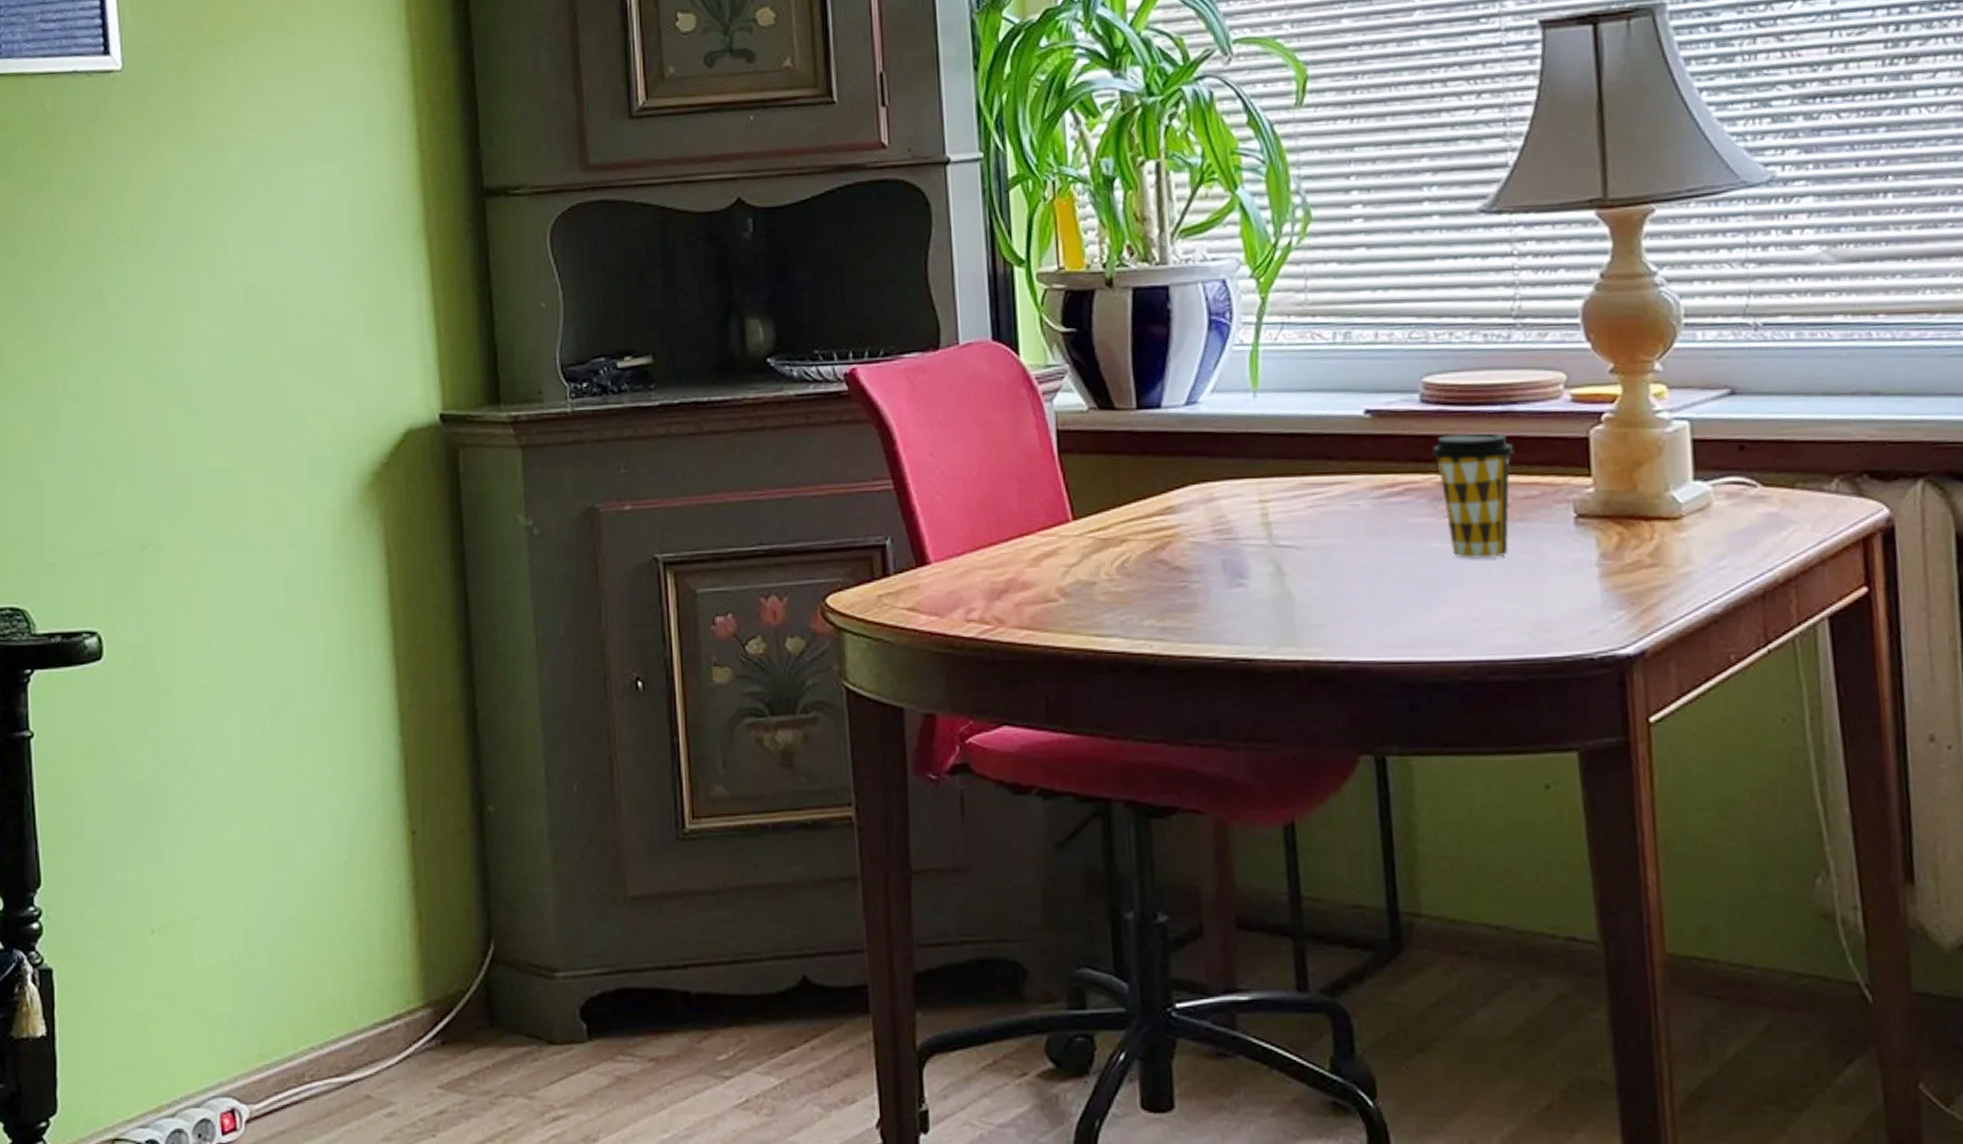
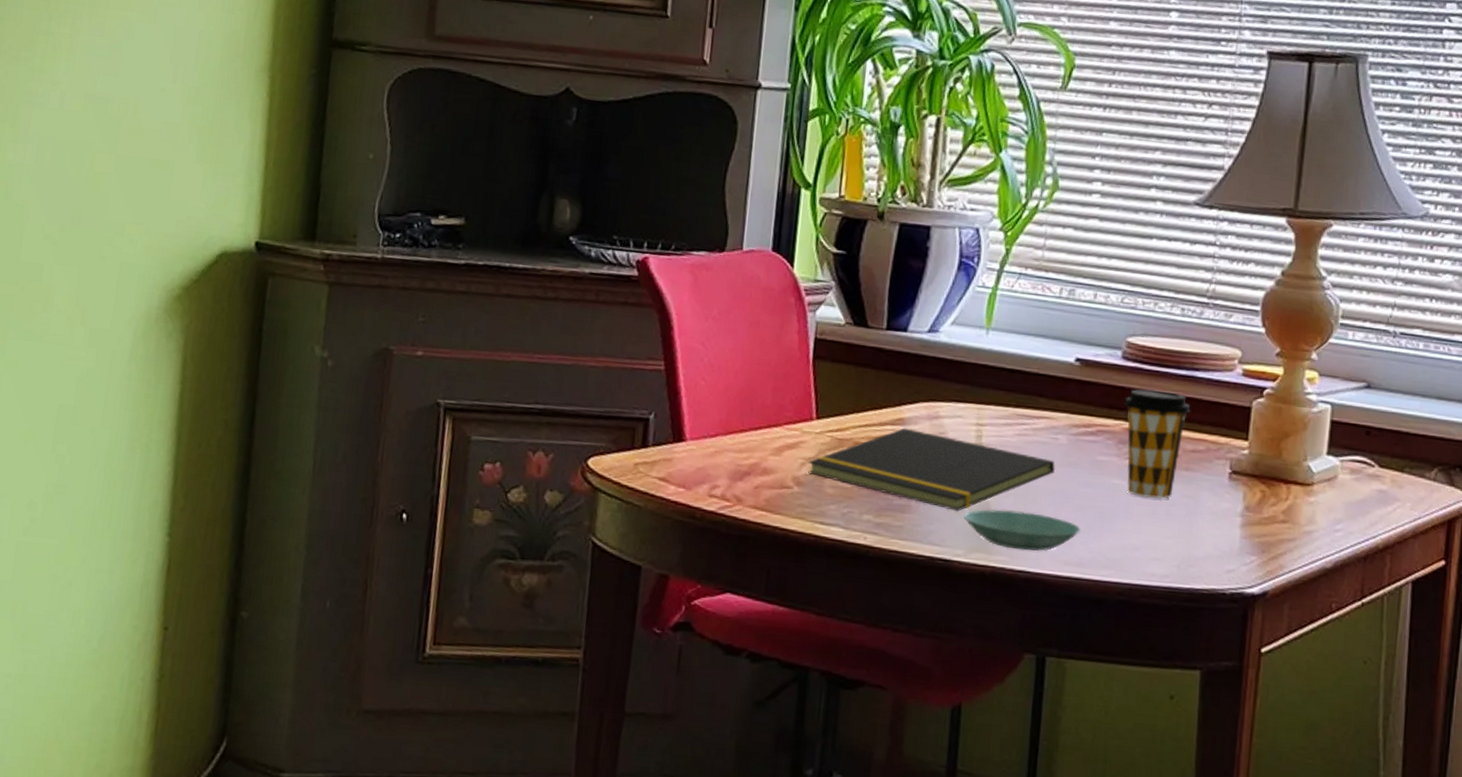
notepad: none [1071,516,1362,604] -> present [808,427,1056,512]
saucer: none [1261,593,1404,638] -> present [964,509,1081,552]

